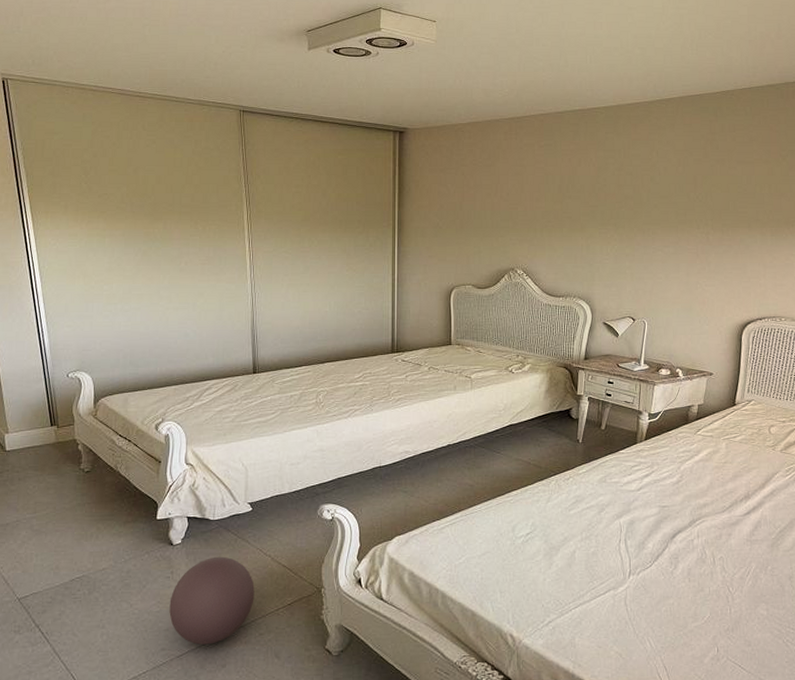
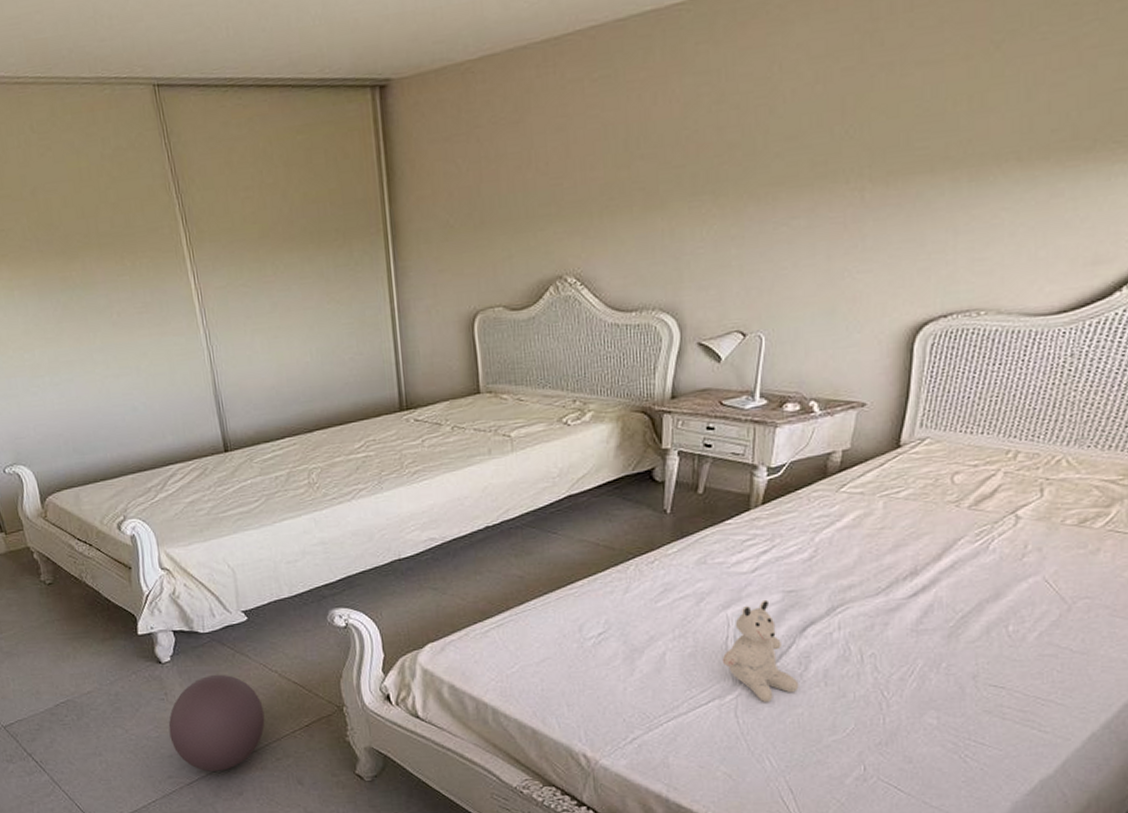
stuffed animal: none [616,512,671,594] -> present [722,599,799,703]

